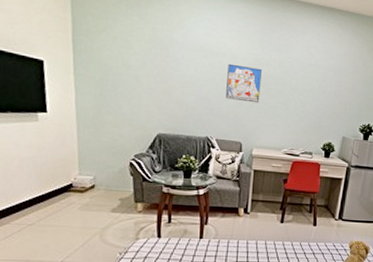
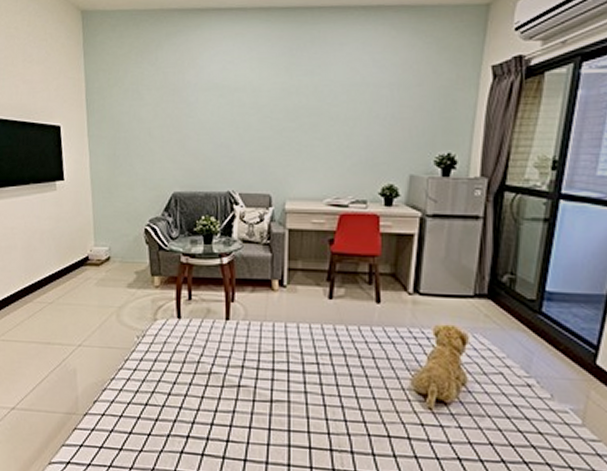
wall art: present [226,63,262,103] -> none [248,99,291,144]

